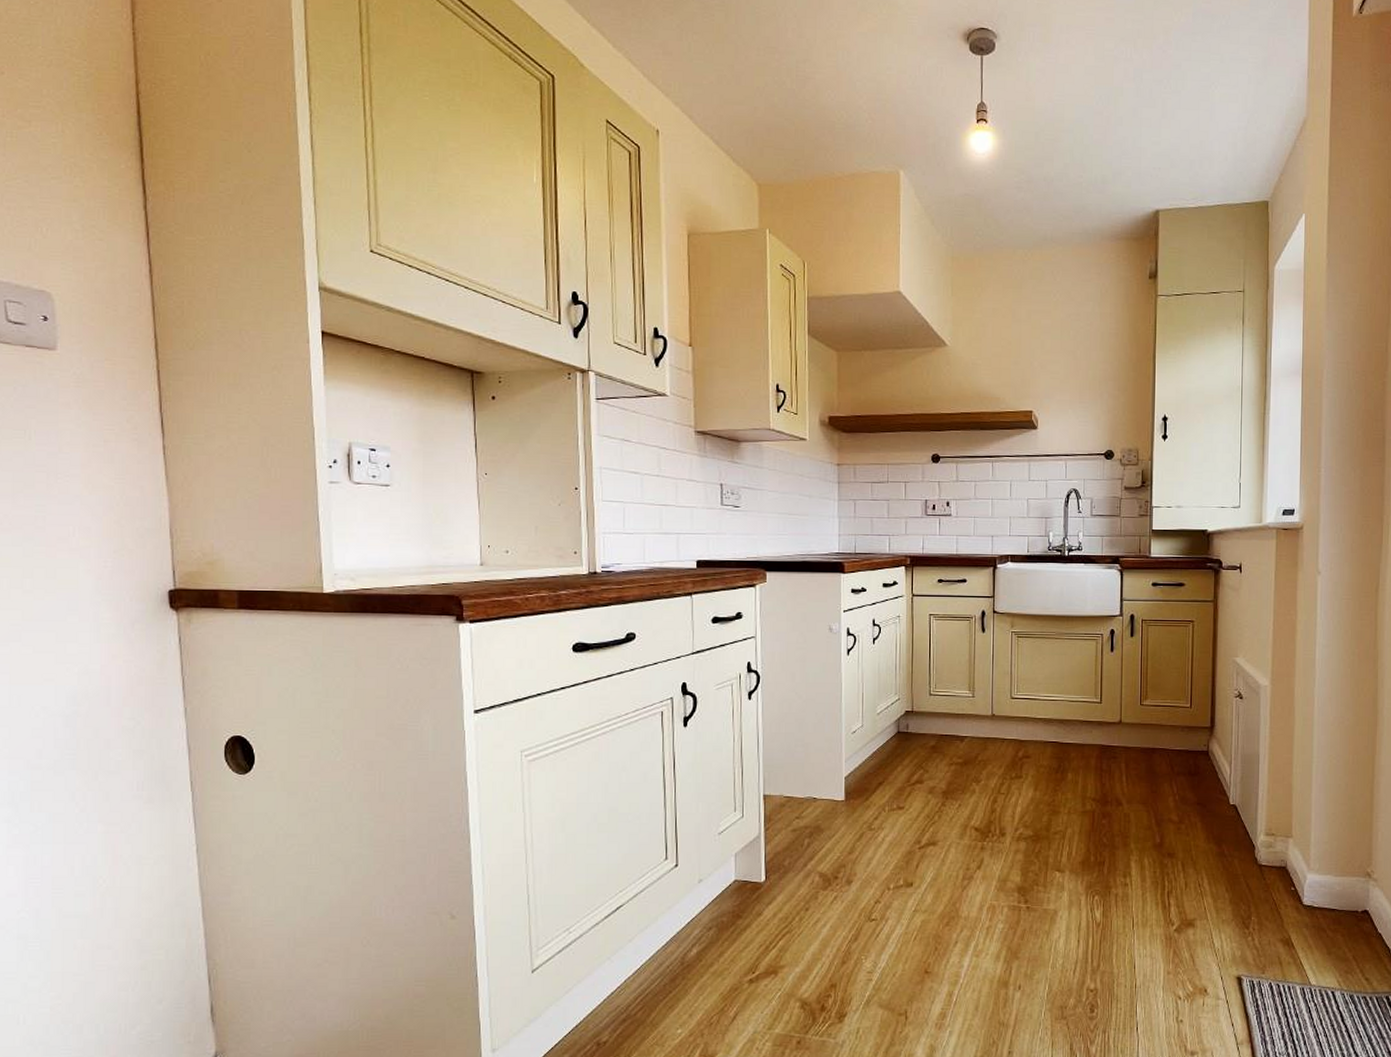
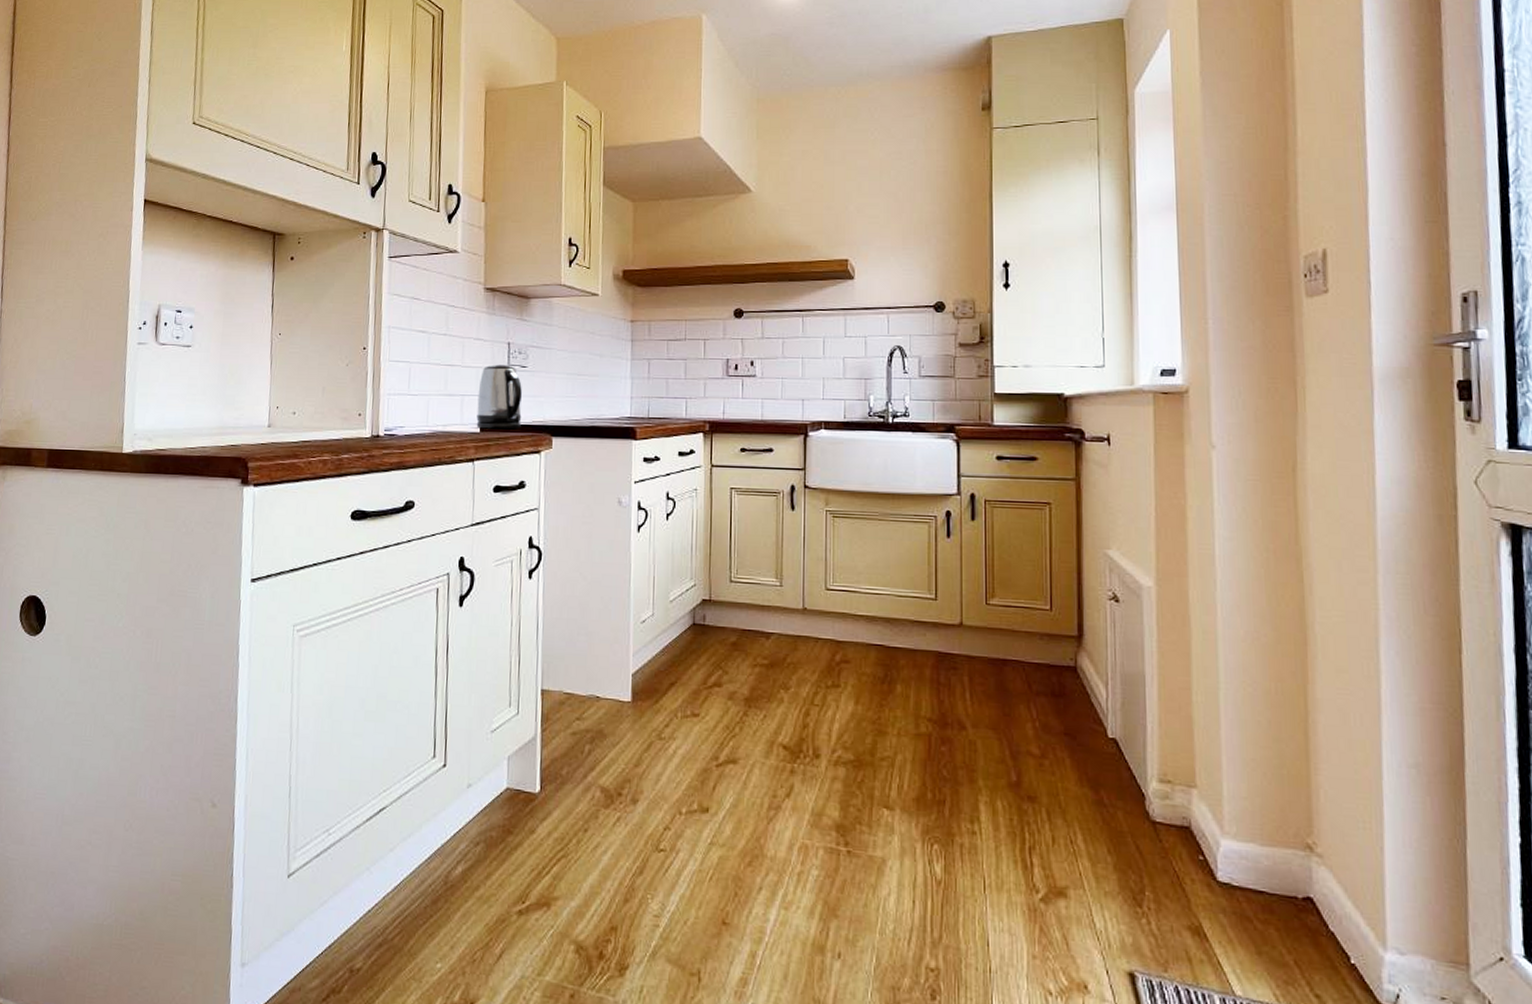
kettle: none [692,504,736,565] -> present [476,364,522,429]

